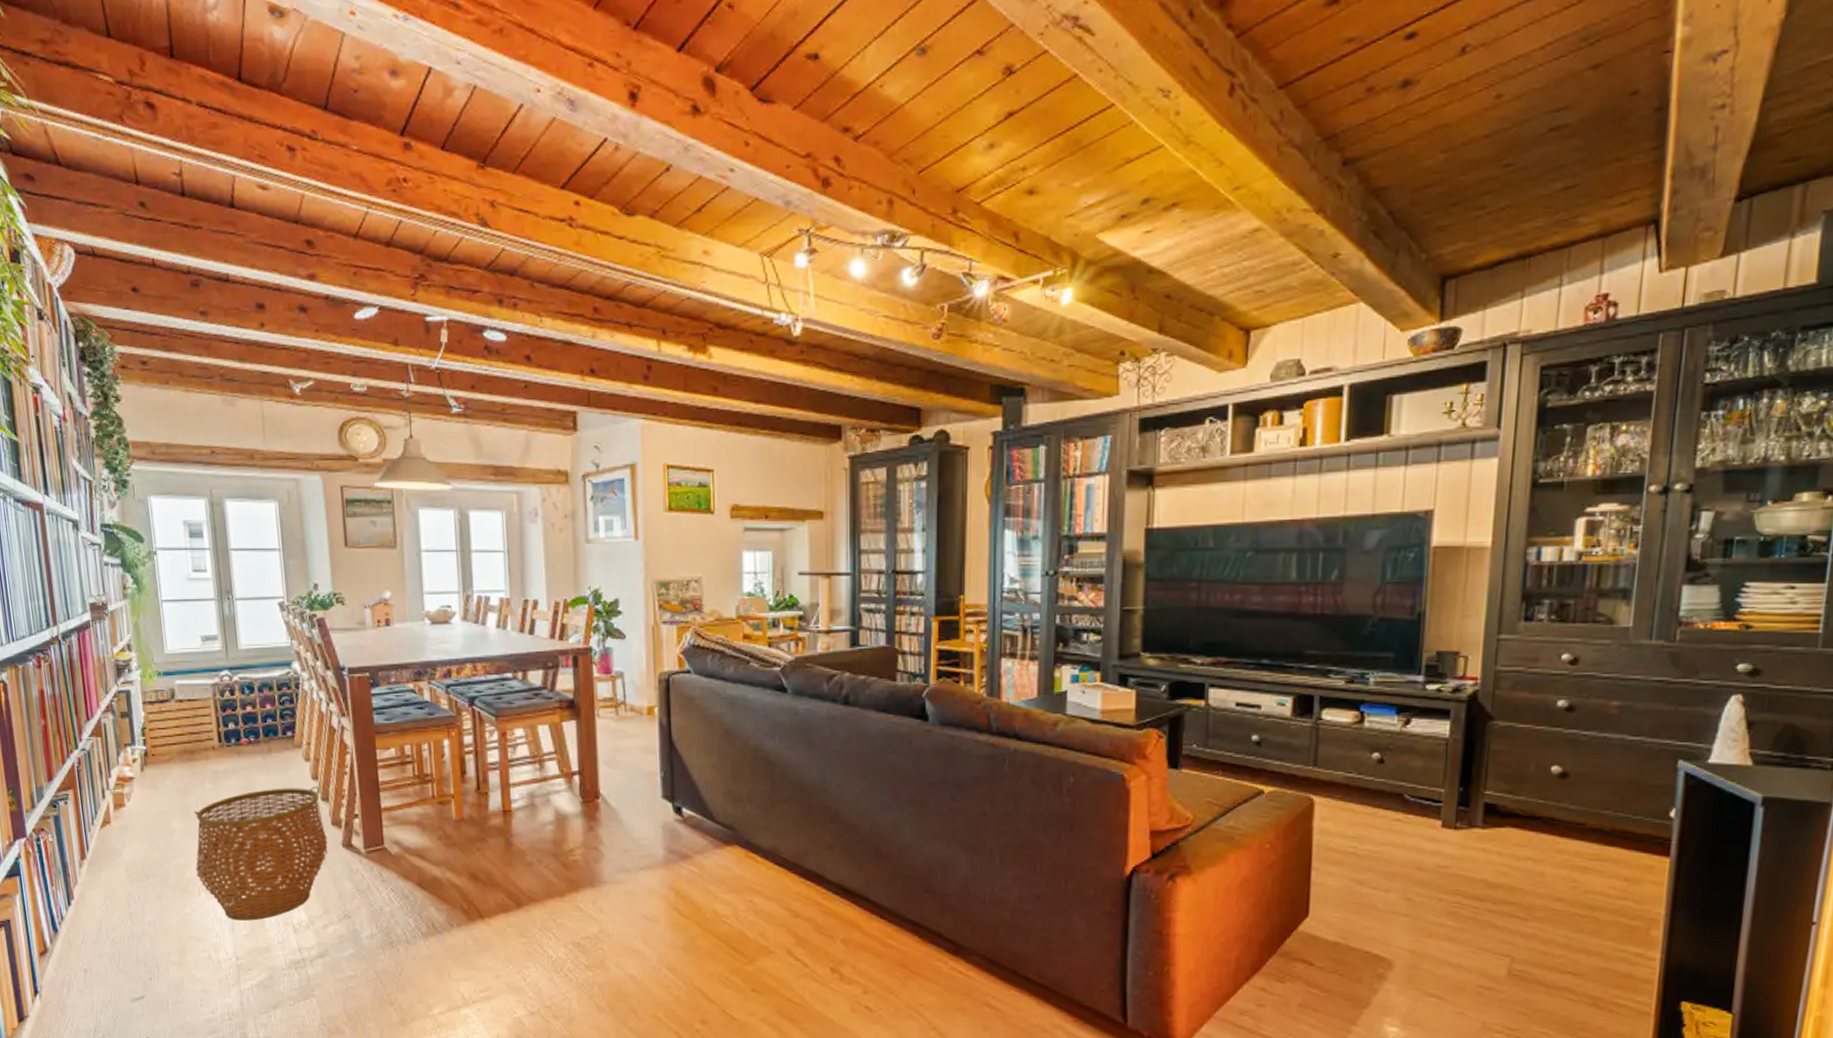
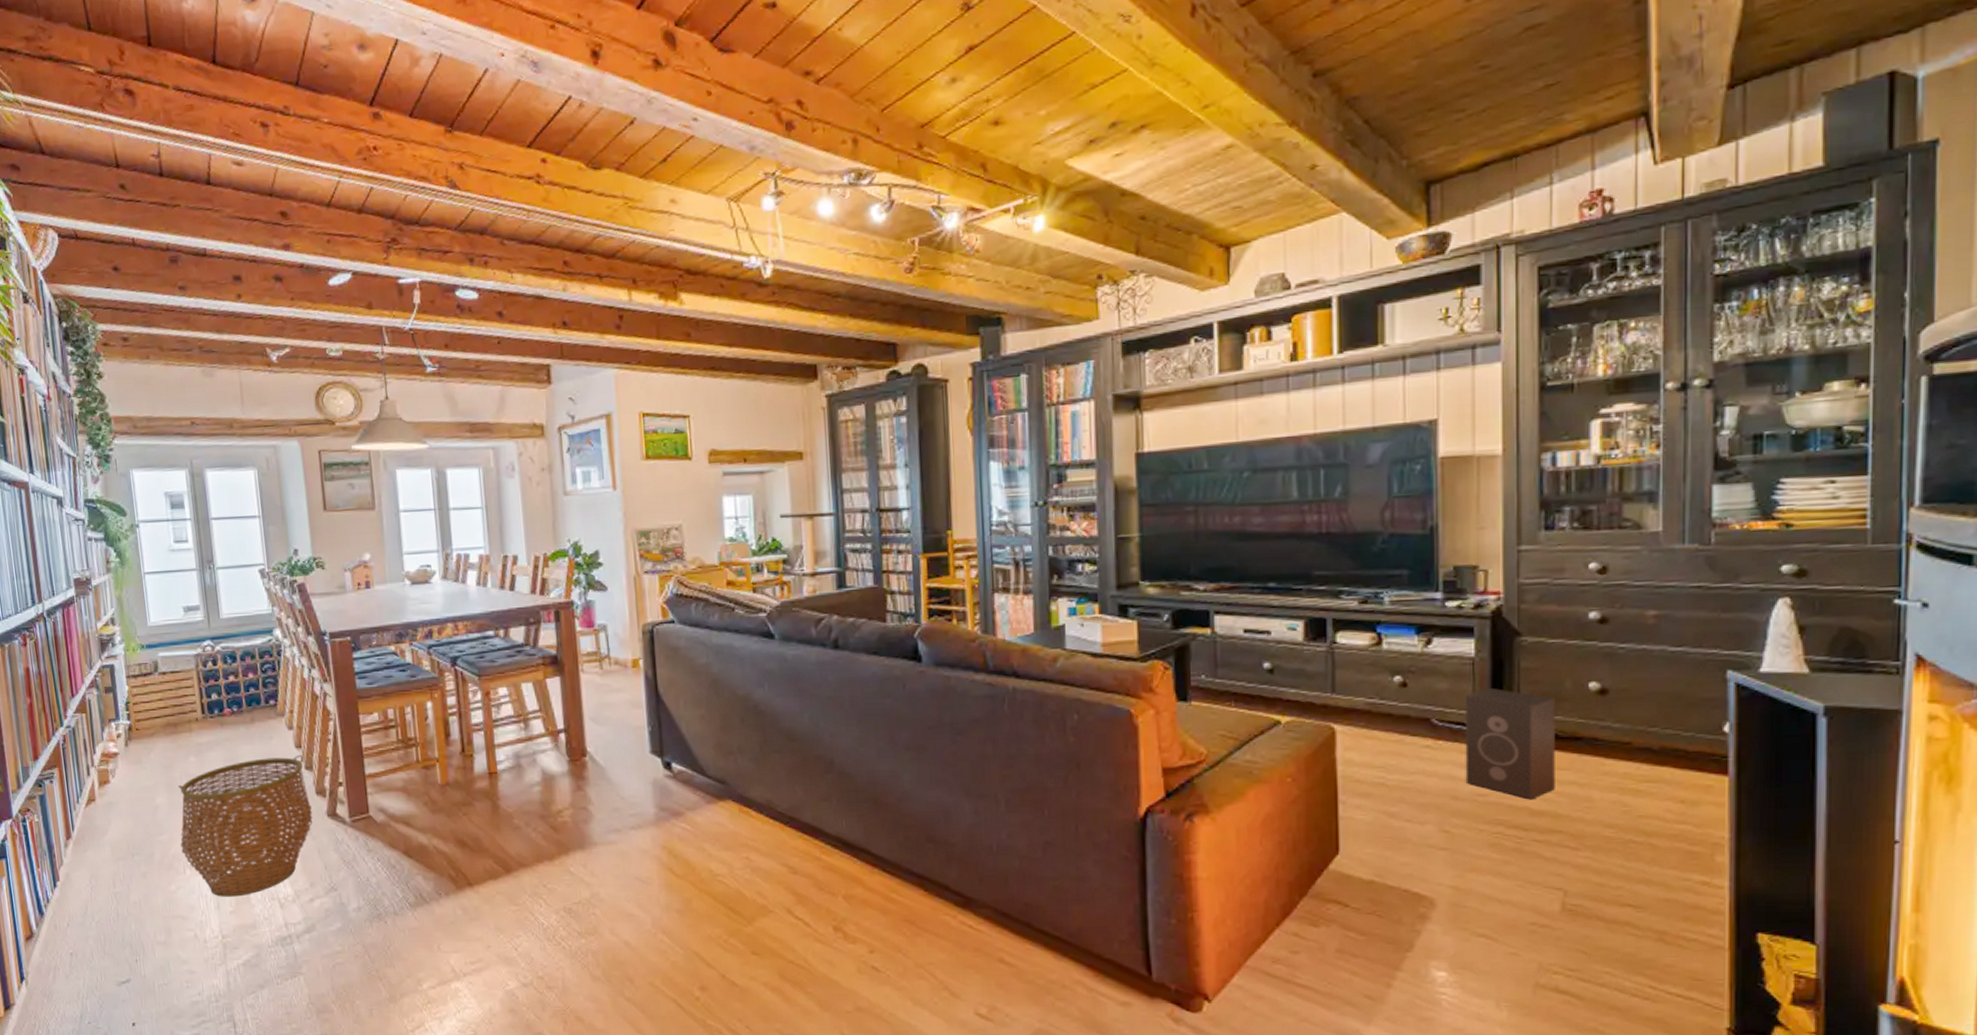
speaker: none [1430,767,1519,873] -> present [1464,687,1555,800]

